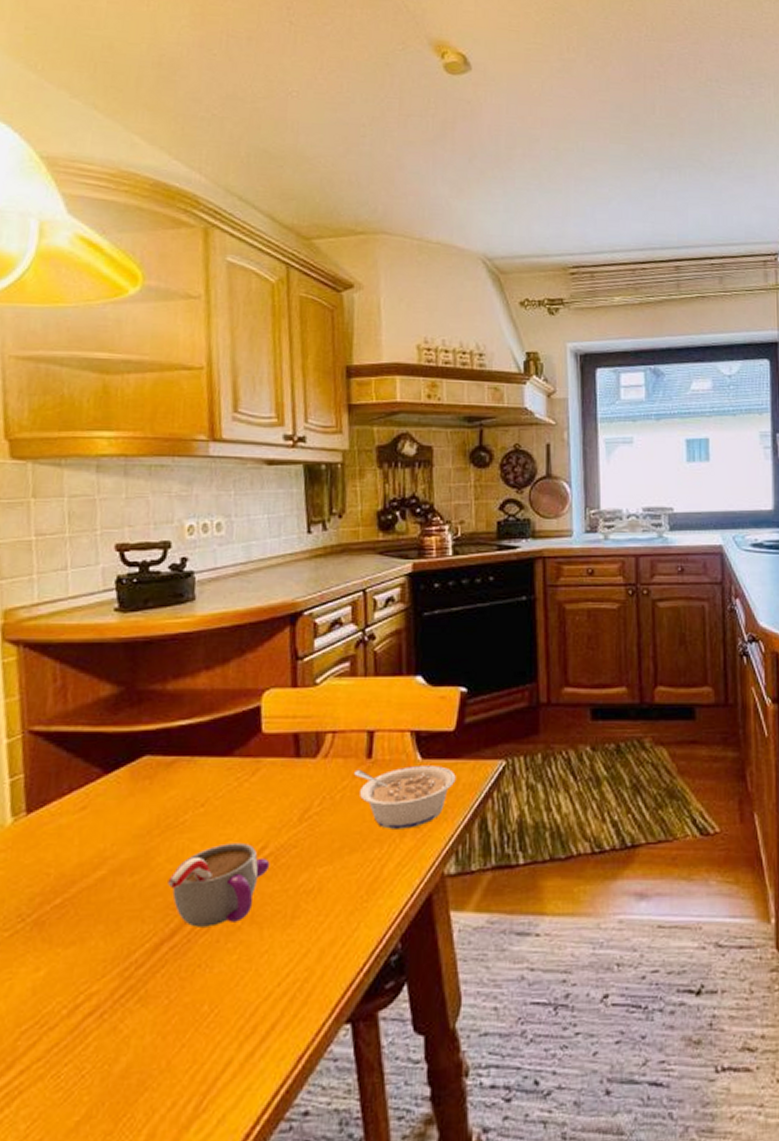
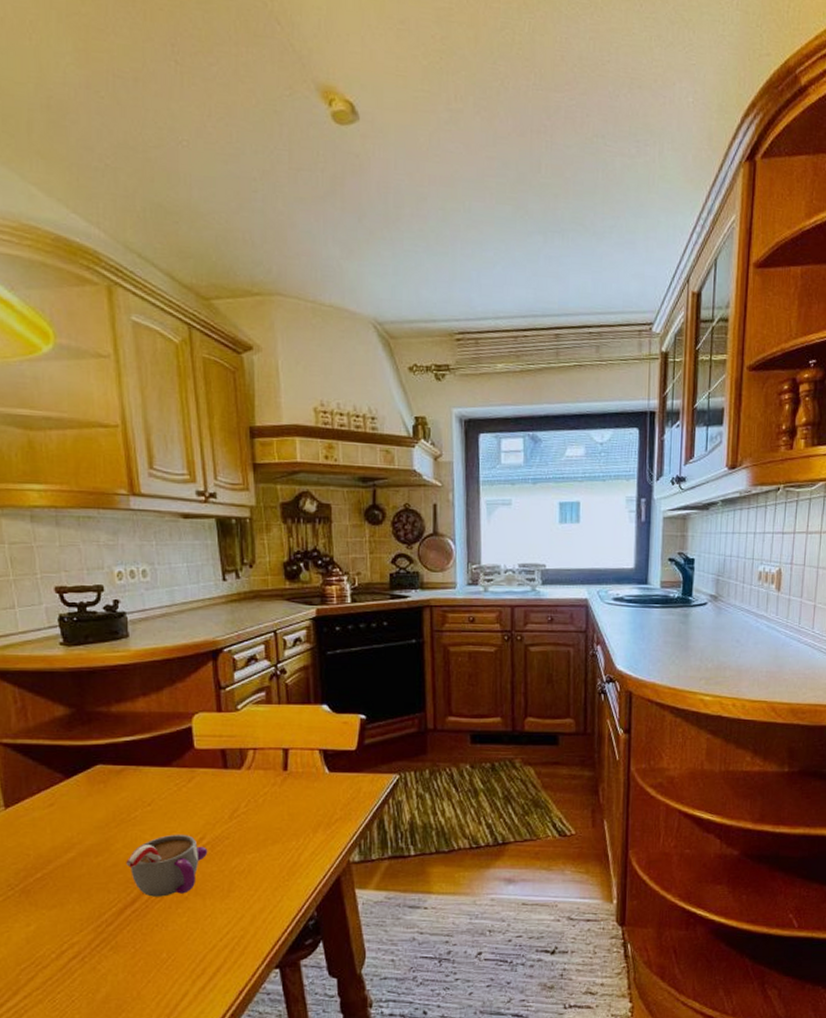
legume: present [354,766,456,829] -> none [273,778,358,826]

